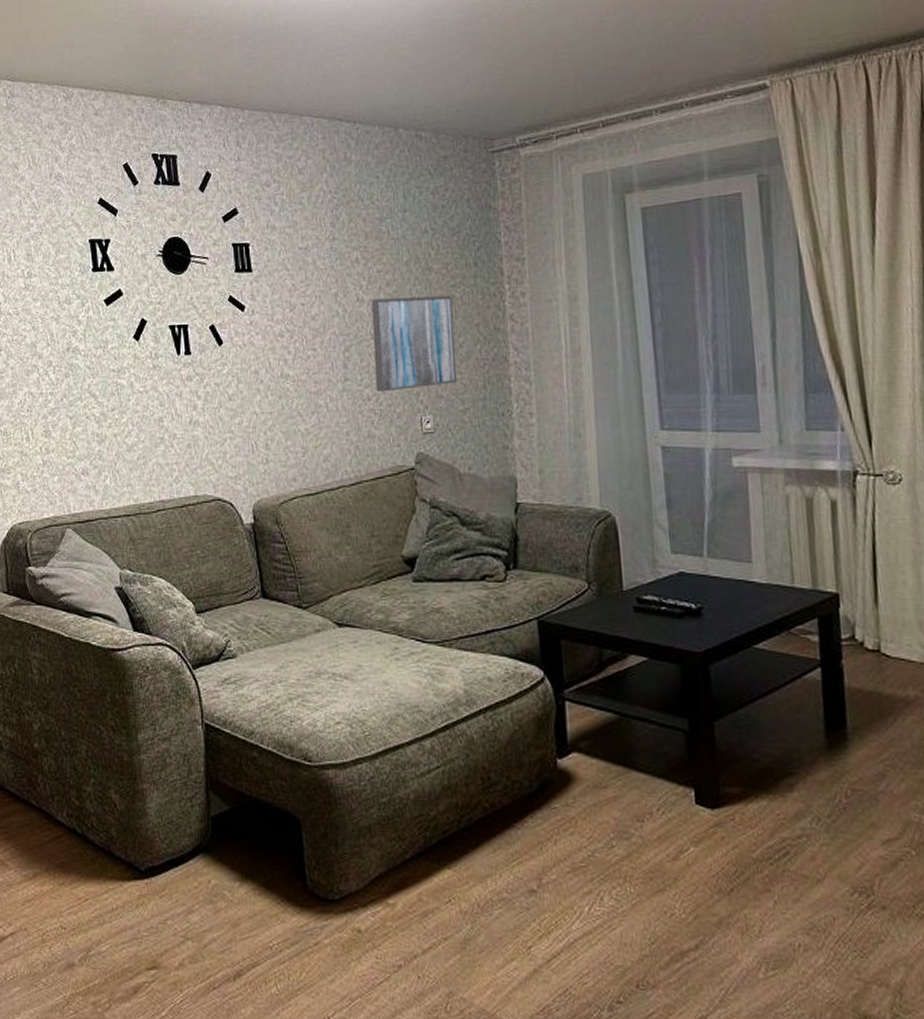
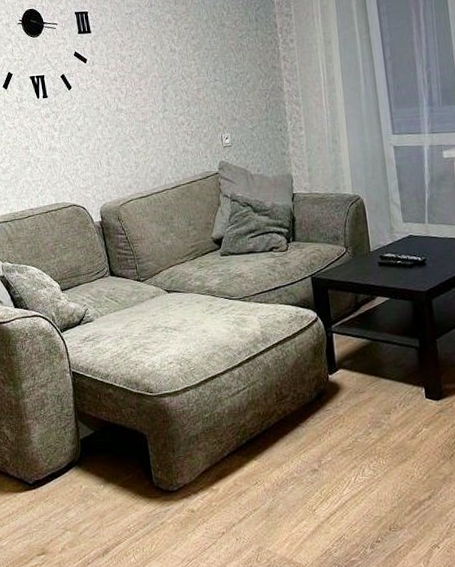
wall art: present [371,295,458,392] -> none [181,44,247,118]

